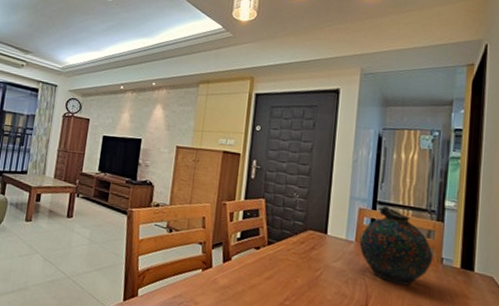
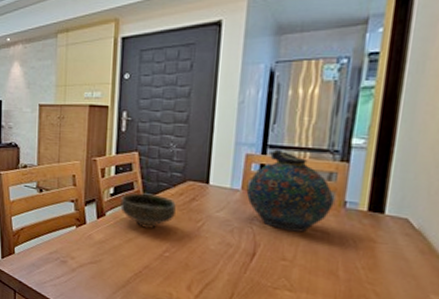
bowl: none [246,238,297,276] -> present [120,193,176,229]

